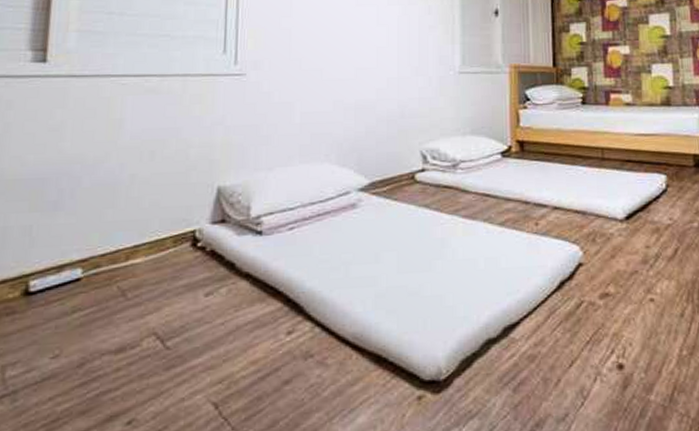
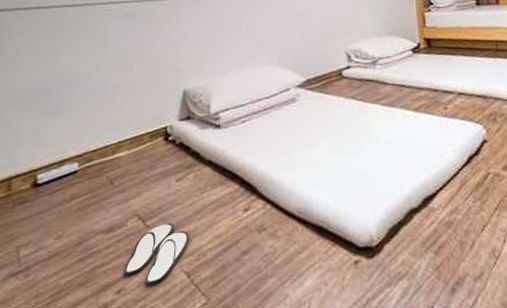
slippers: none [135,344,218,418] -> present [123,222,189,287]

